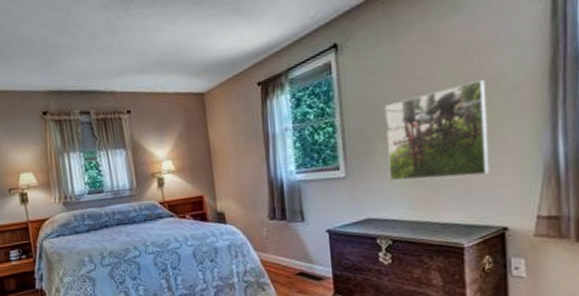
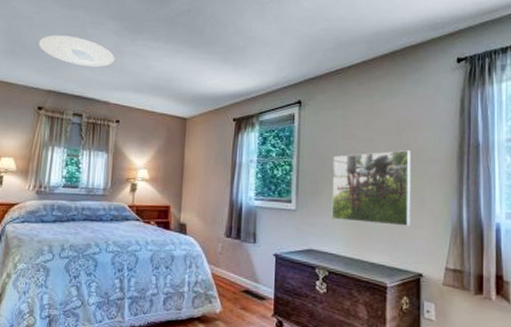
ceiling light: none [25,21,111,56] -> present [39,35,115,68]

